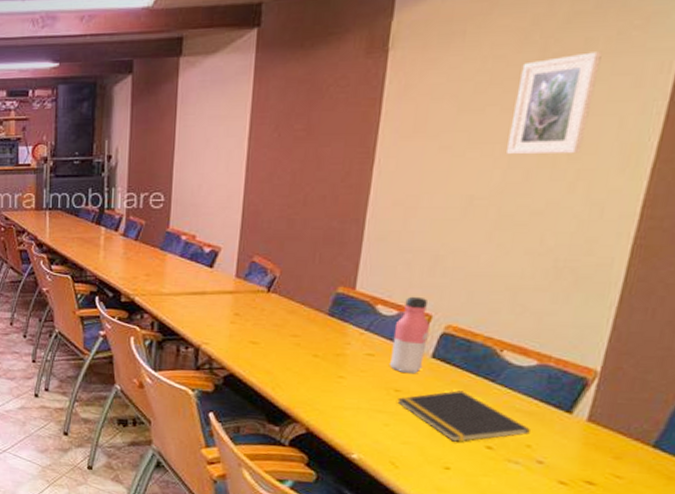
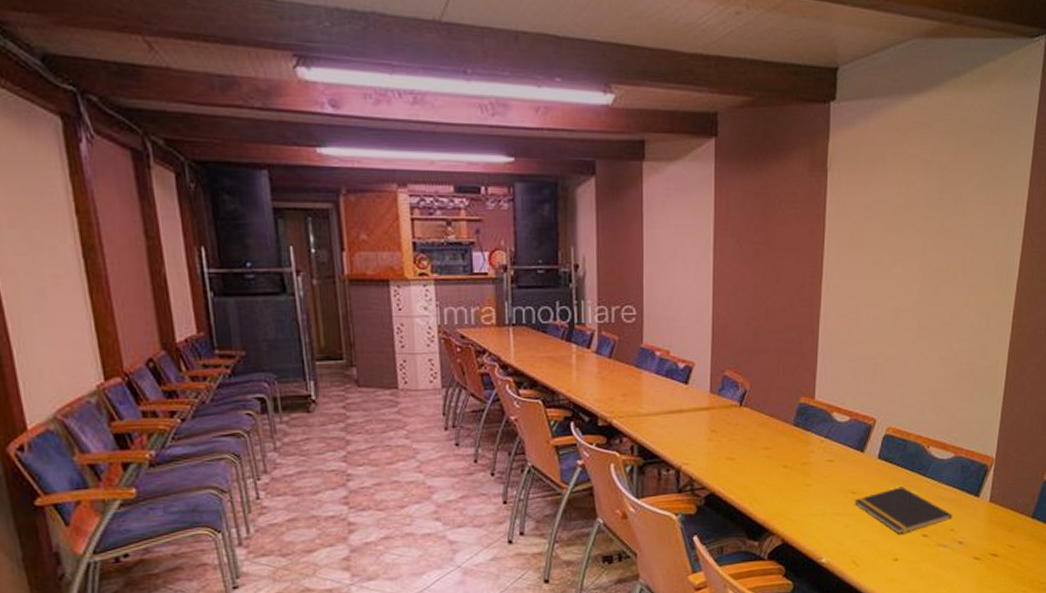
water bottle: present [389,296,430,374] -> none [845,402,875,476]
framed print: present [507,51,602,155] -> none [921,184,980,271]

